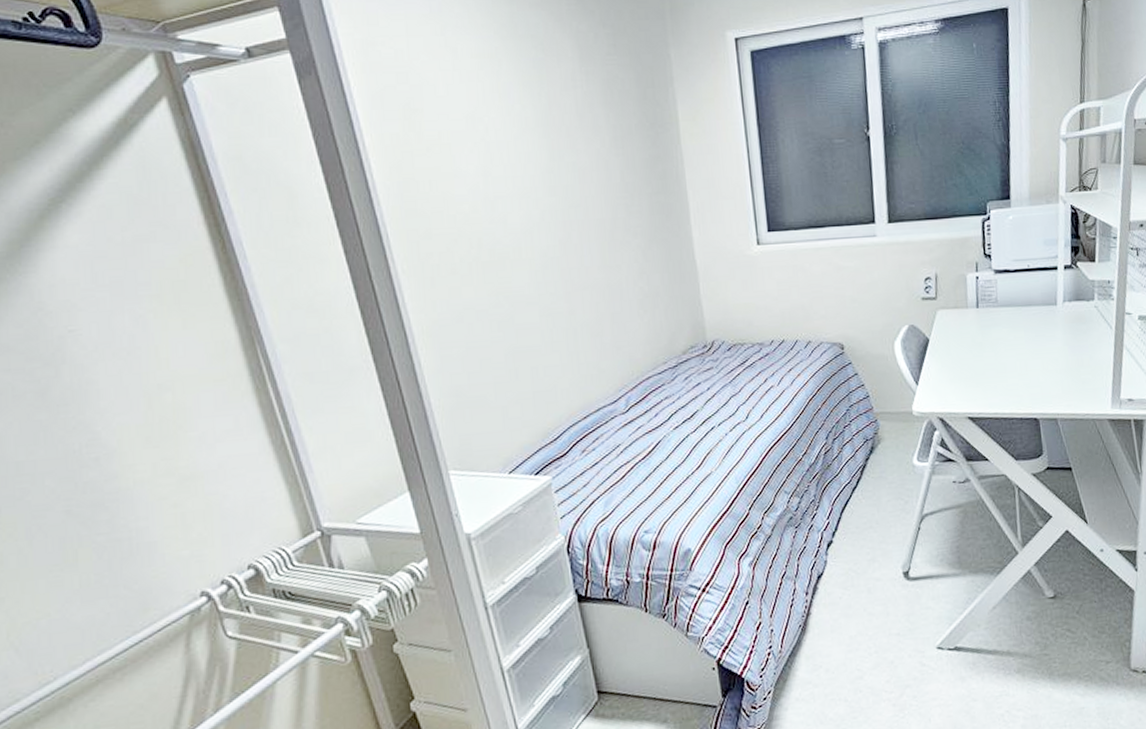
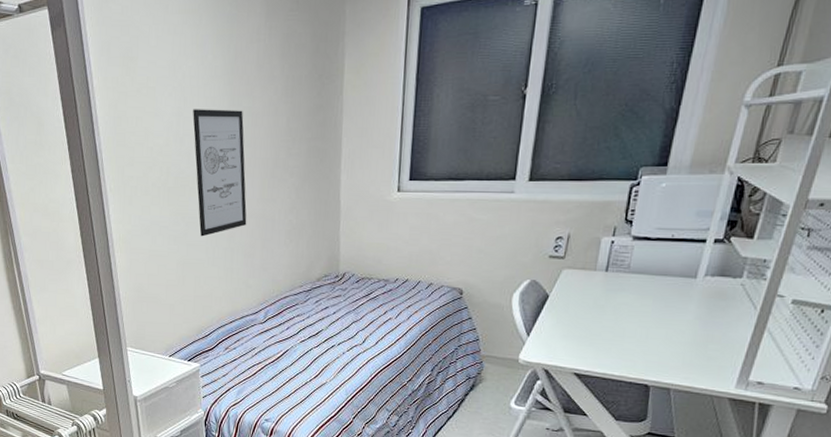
wall art: none [503,166,589,318] -> present [193,109,247,237]

